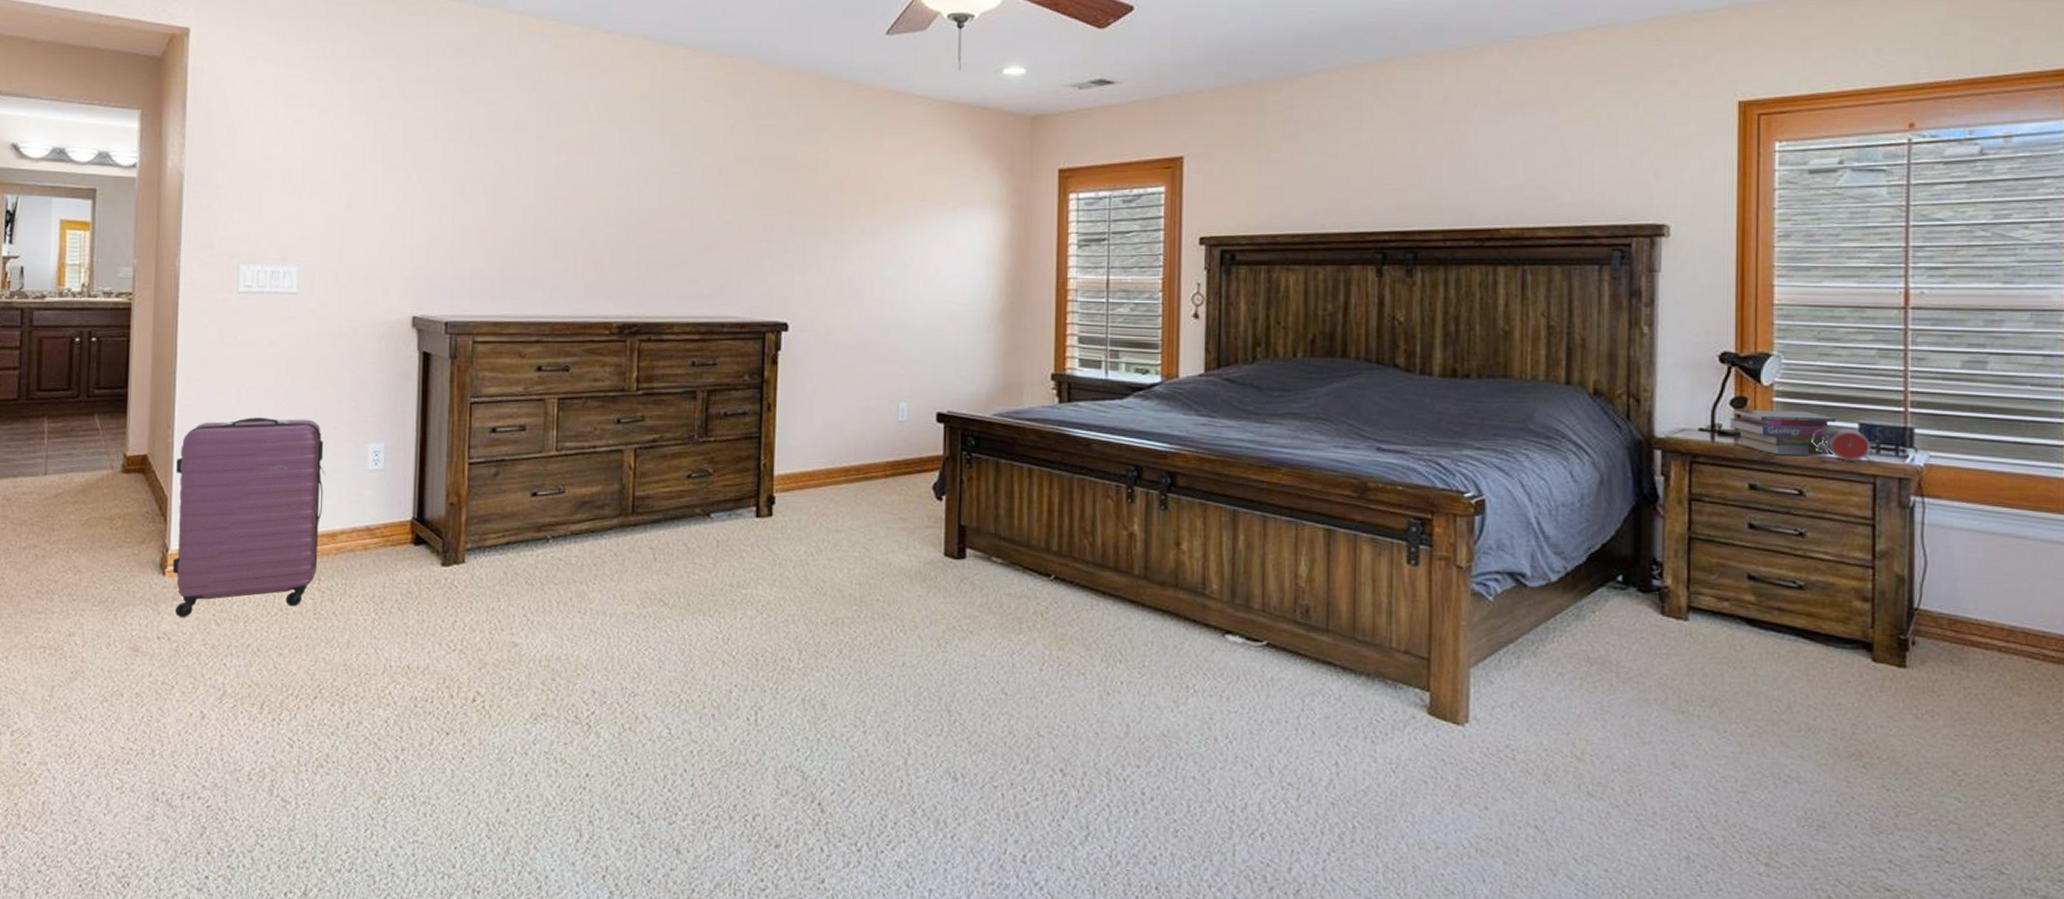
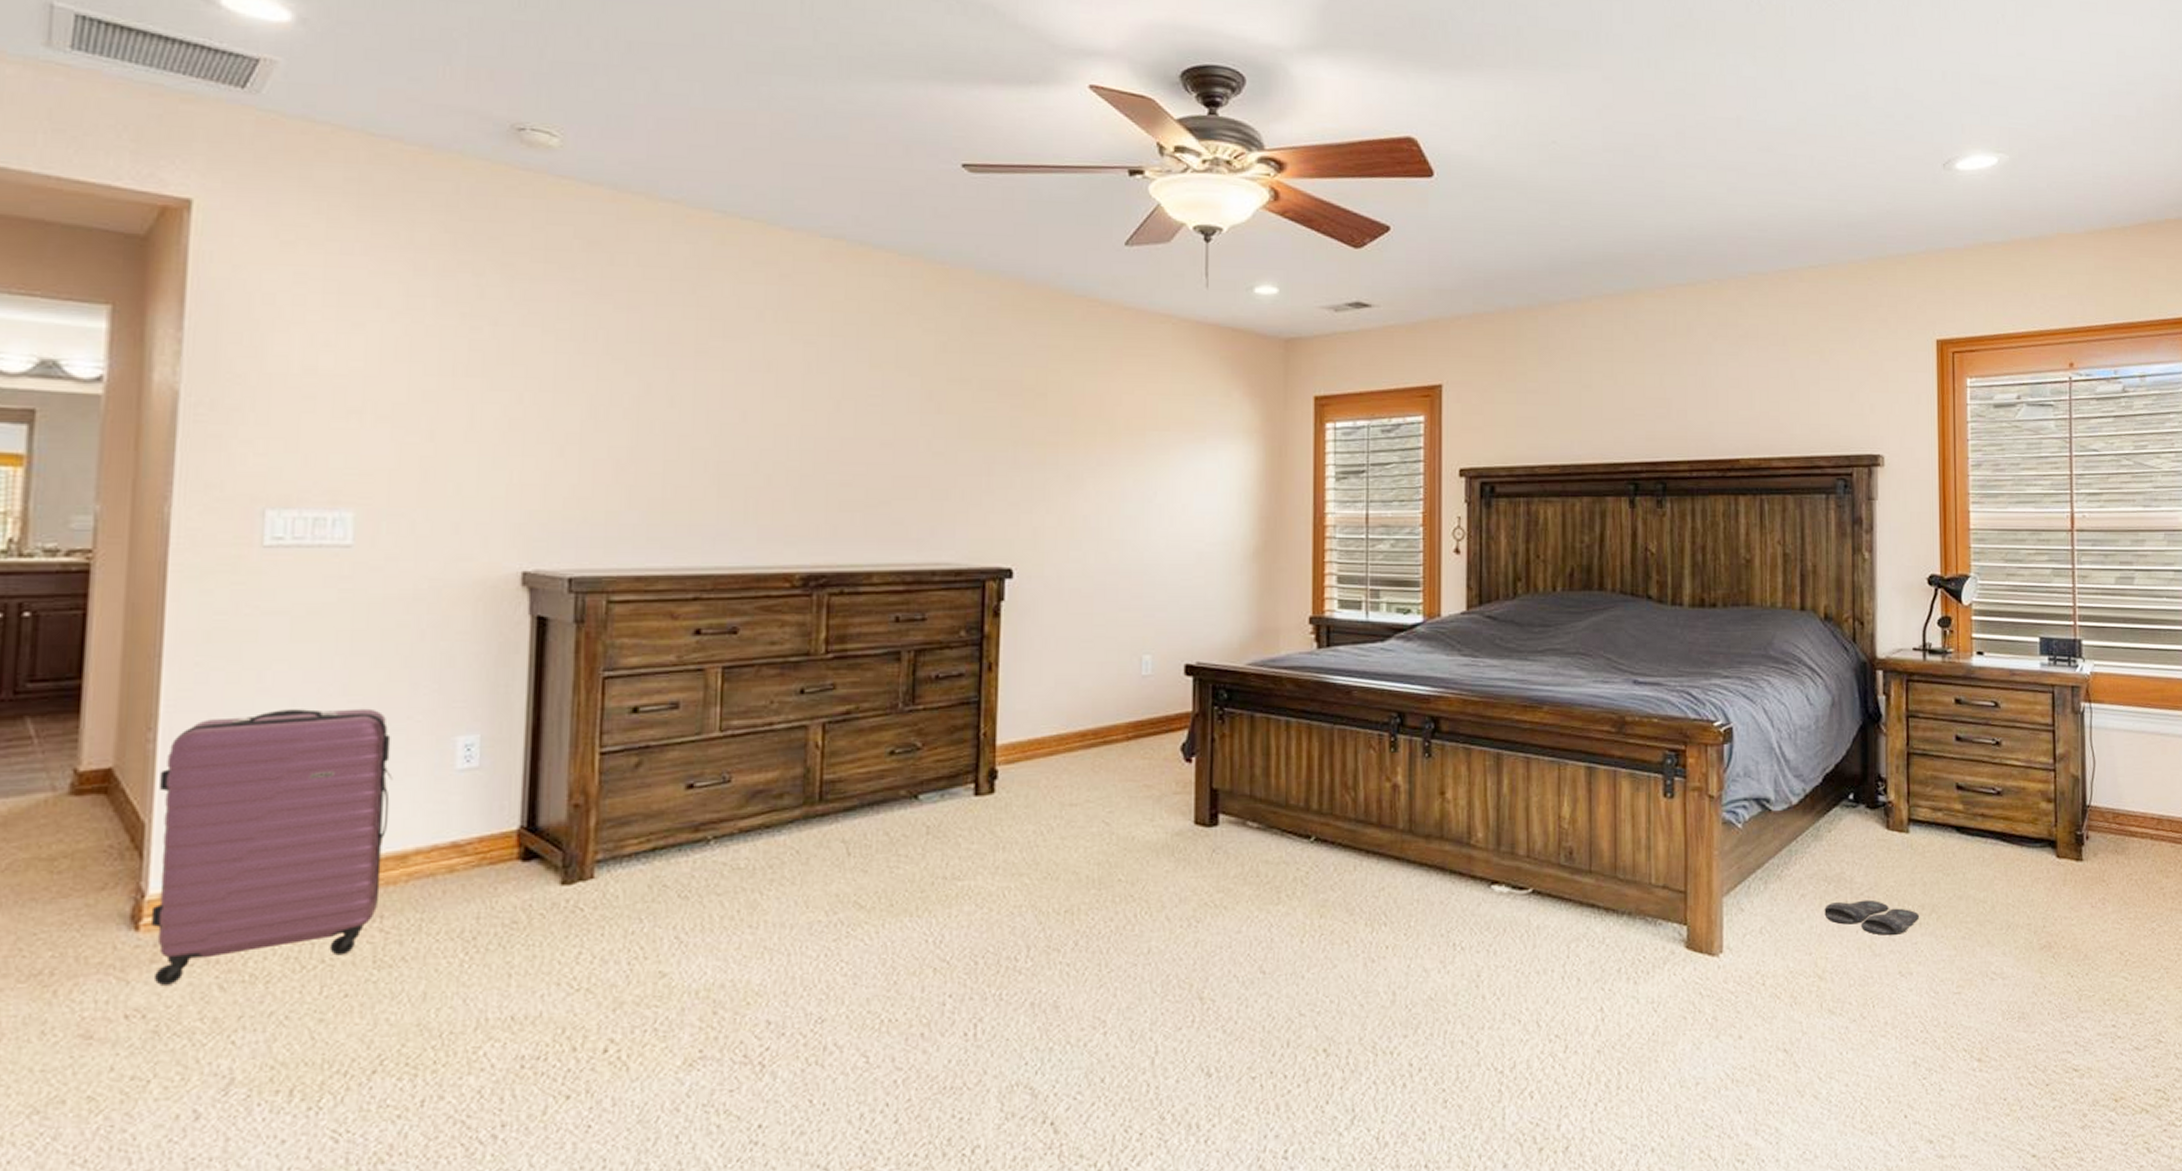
slippers: none [1585,684,1697,724] -> present [1824,899,1919,935]
books: present [1730,410,1836,456] -> none [1938,627,2022,671]
alarm clock: present [1811,425,1880,463] -> none [2003,640,2057,674]

